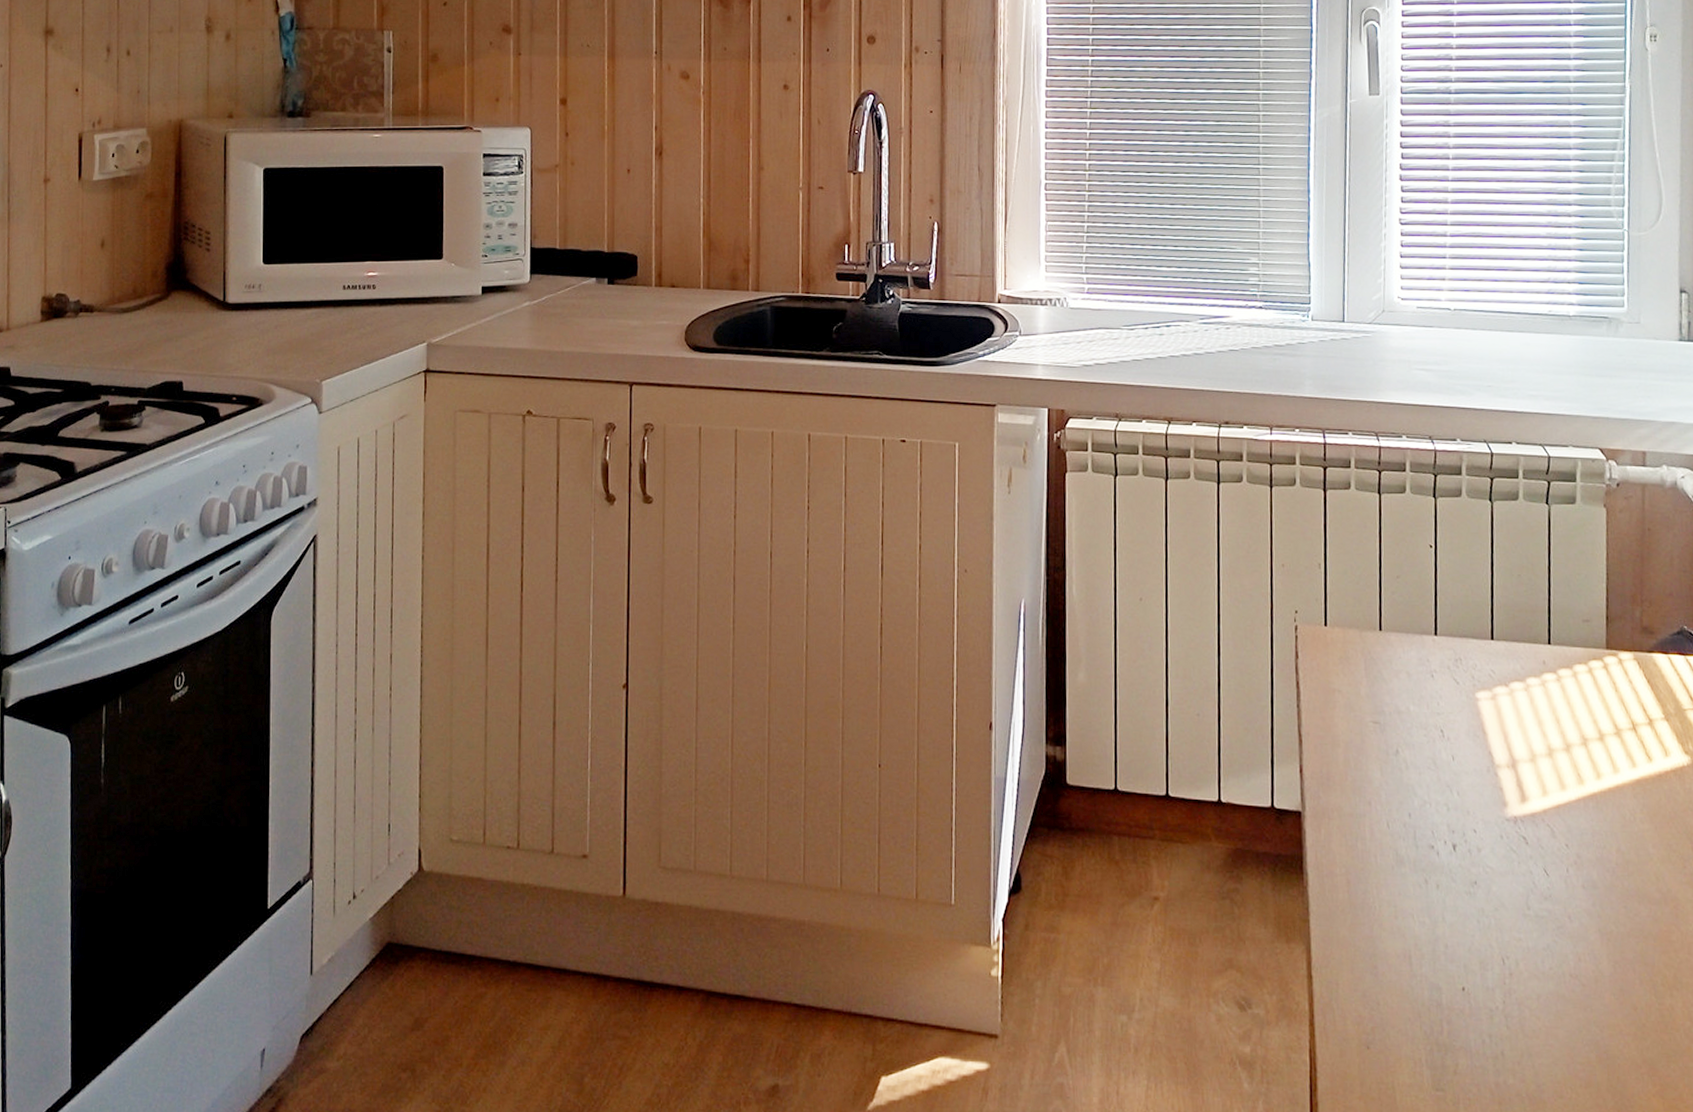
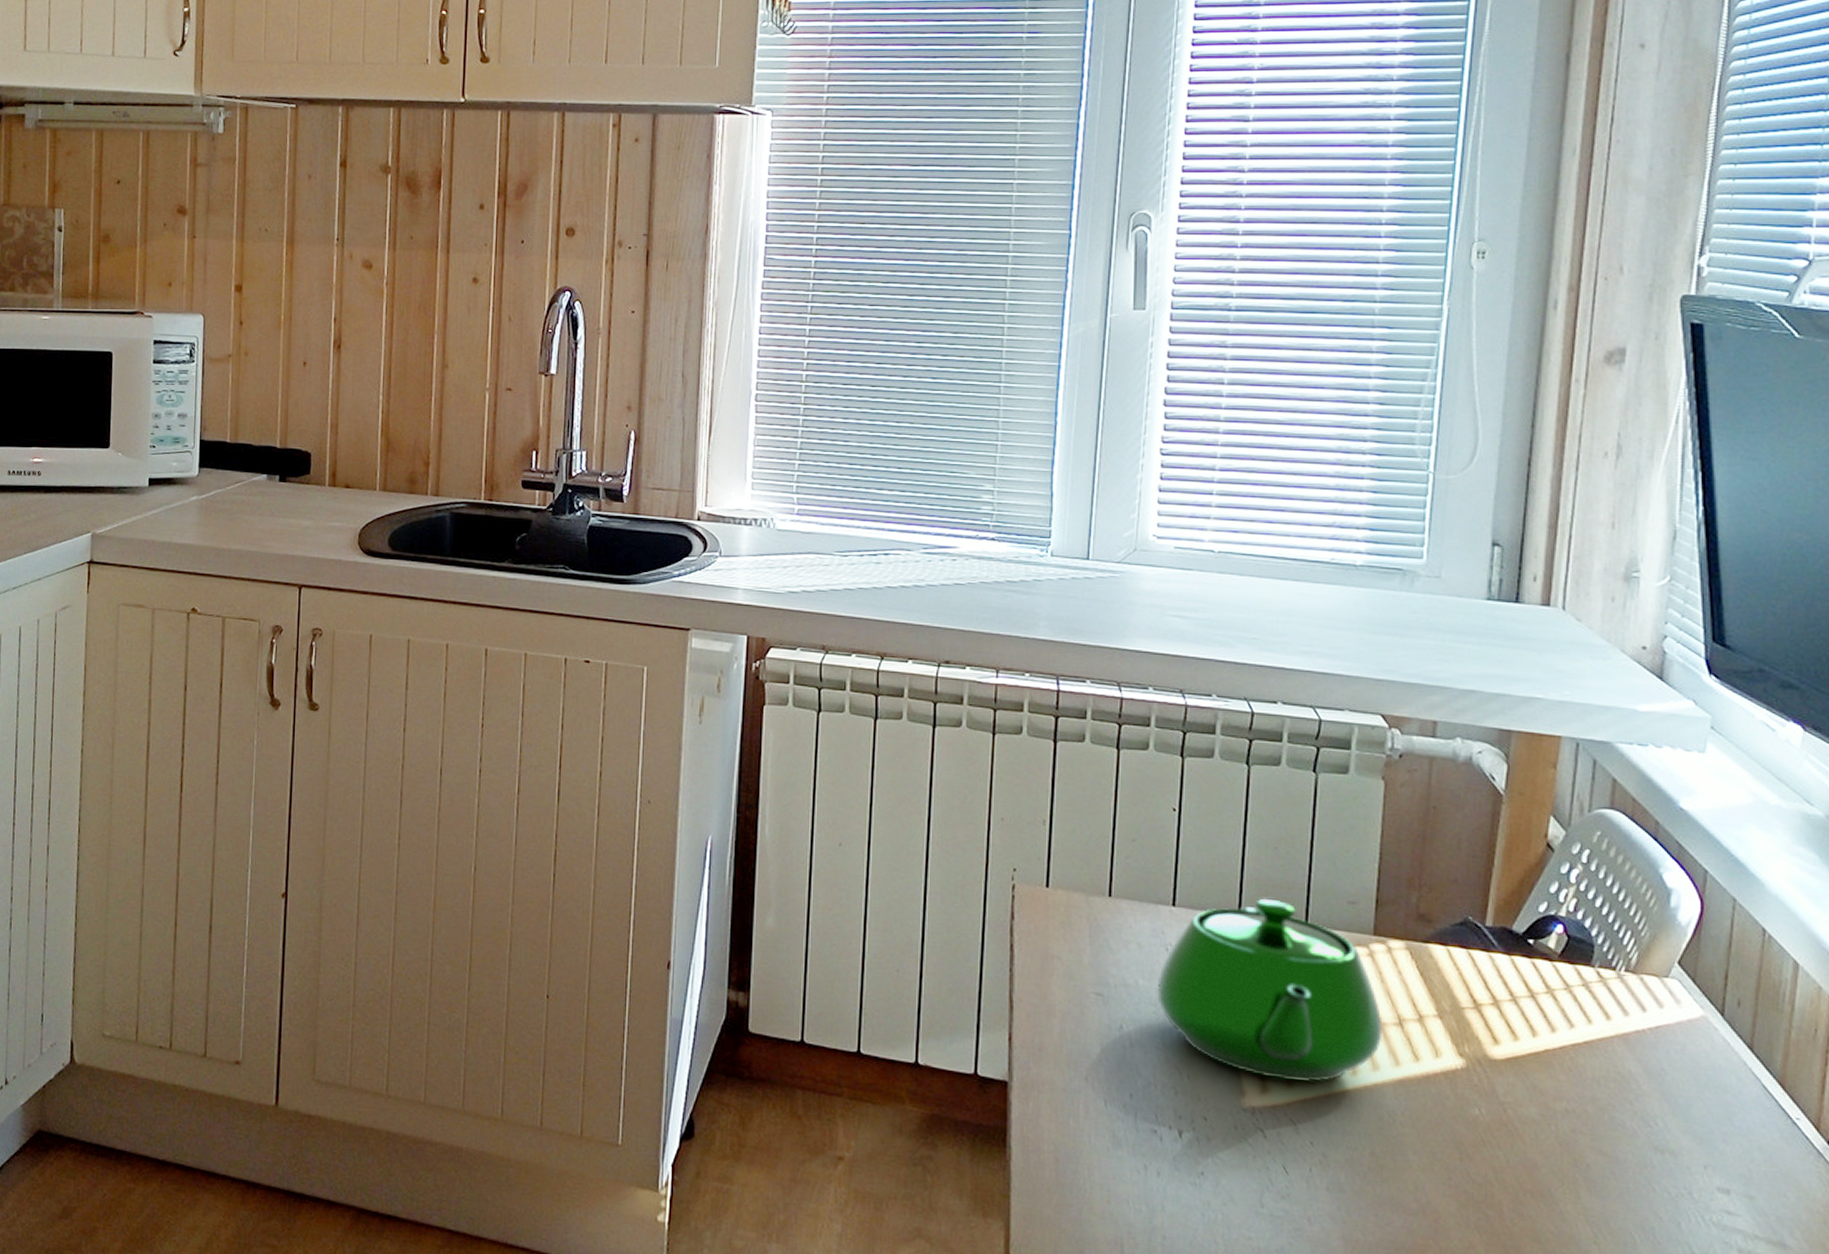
teapot: none [1426,622,1620,790] -> present [1157,898,1383,1082]

